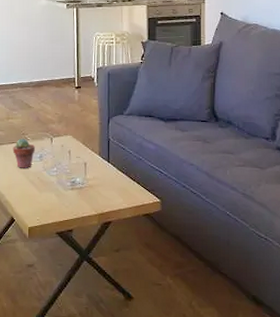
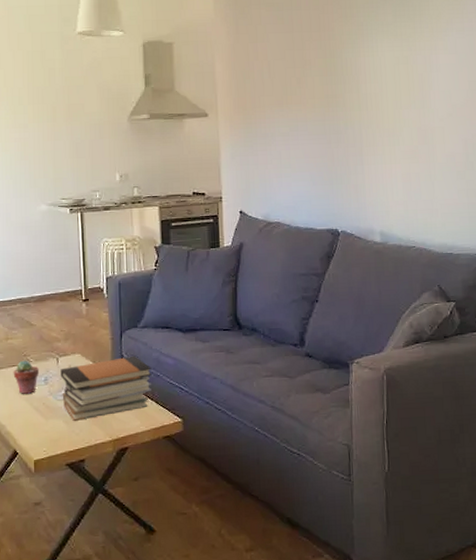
book stack: none [54,140,135,195] -> present [60,355,152,421]

